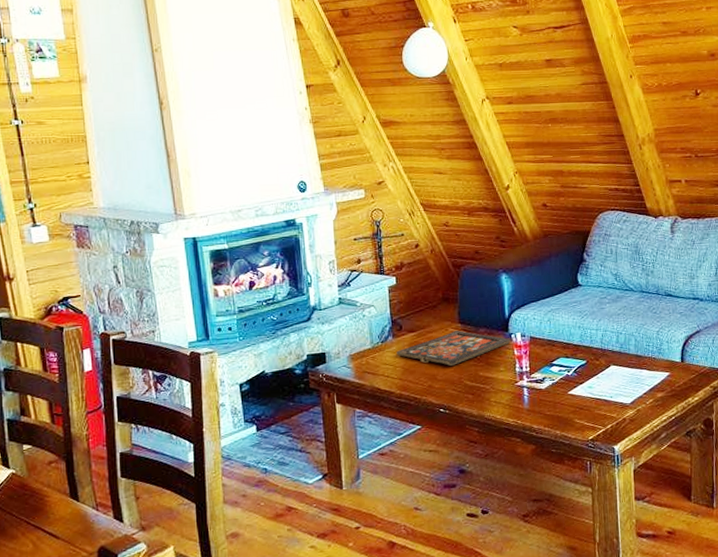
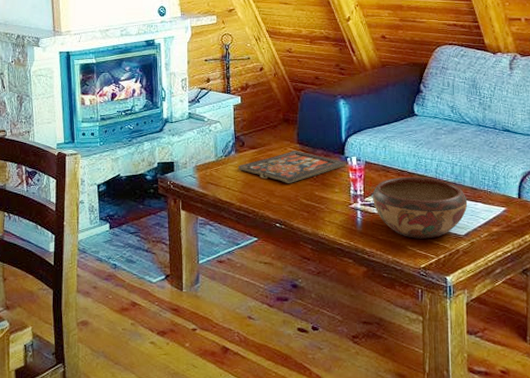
decorative bowl: none [538,348,633,411] -> present [372,176,468,239]

